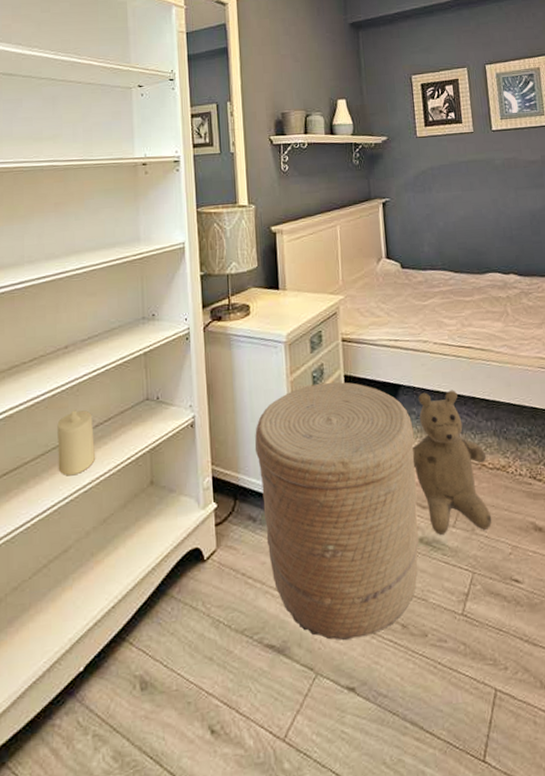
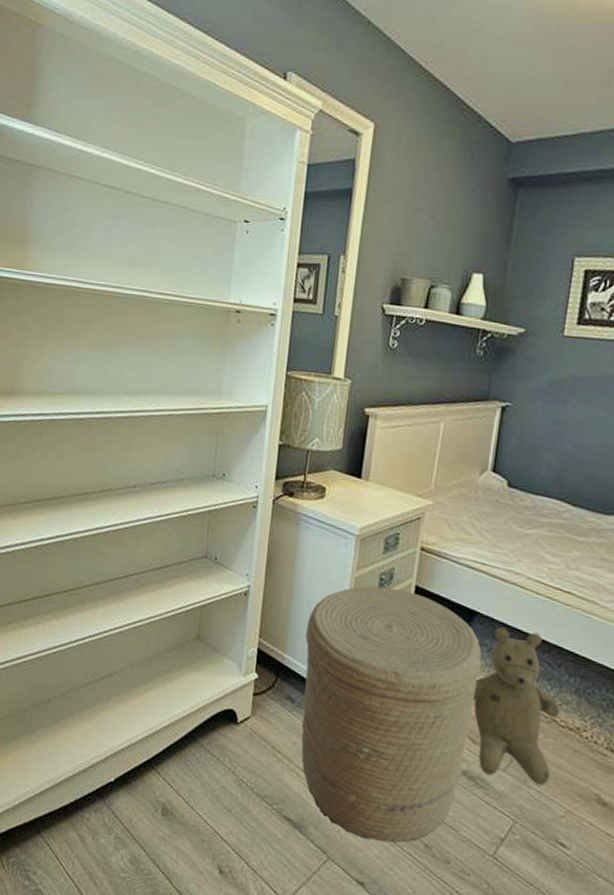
candle: present [57,410,95,476] -> none [113,549,151,610]

